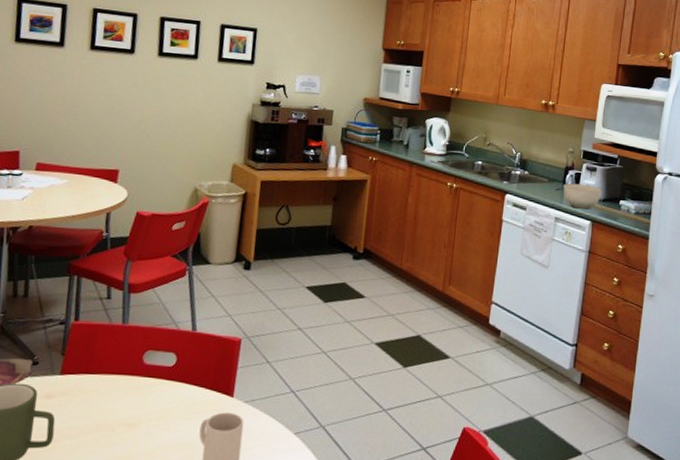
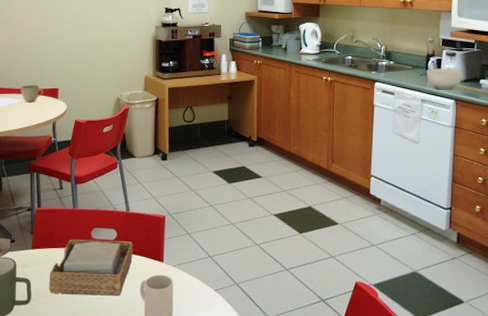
cup: none [67,162,98,186] -> present [20,85,43,103]
napkin holder: none [78,363,197,438] -> present [49,239,133,296]

